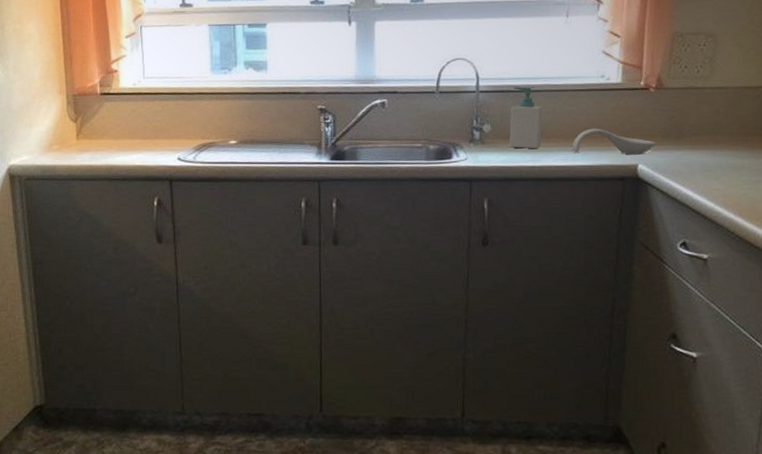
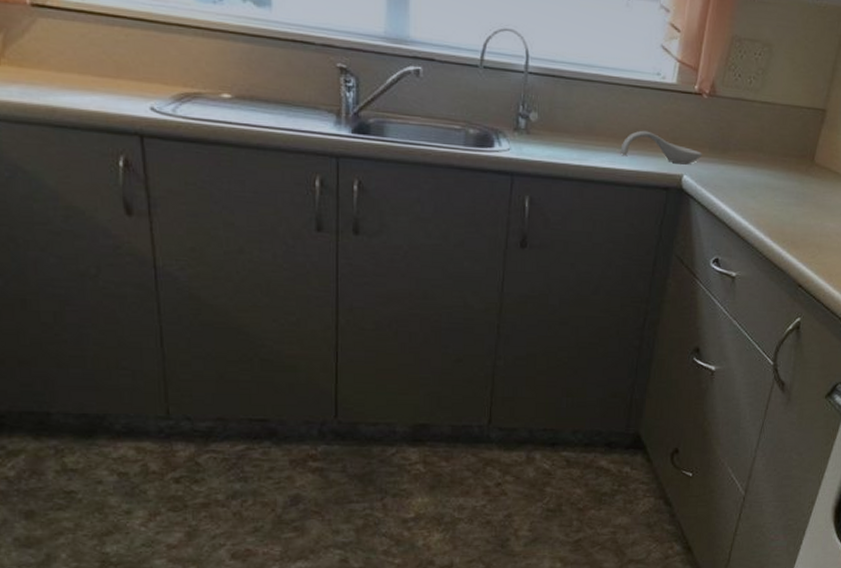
soap bottle: present [509,86,543,149] -> none [556,72,595,147]

